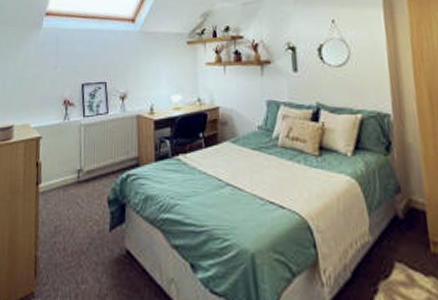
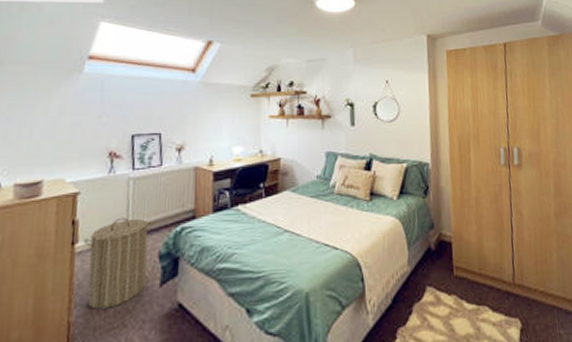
laundry hamper: none [45,162,103,247] -> present [83,217,154,309]

